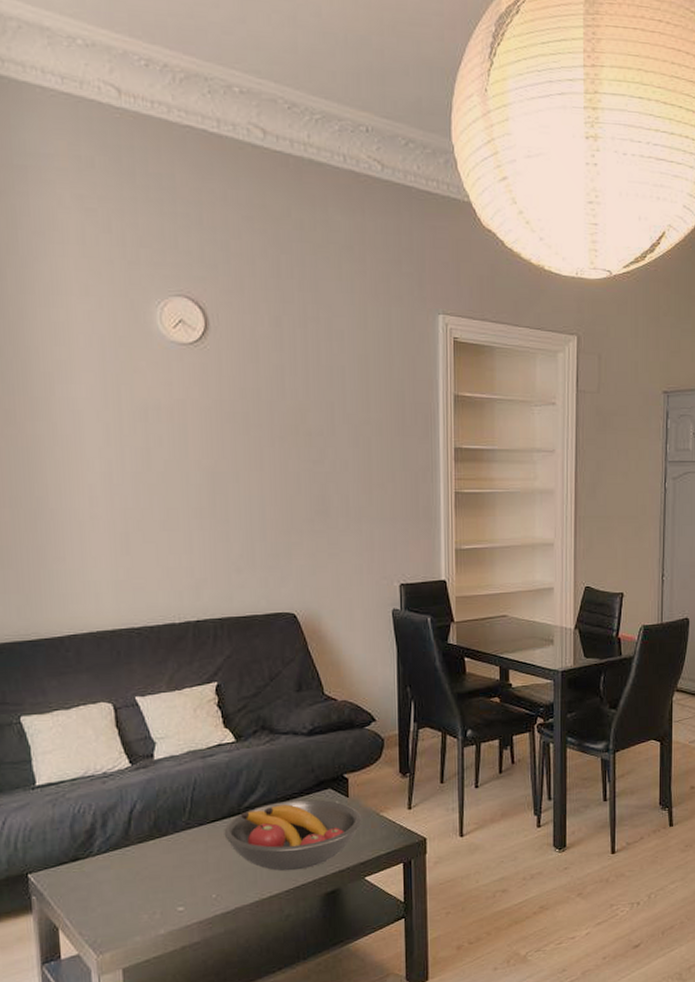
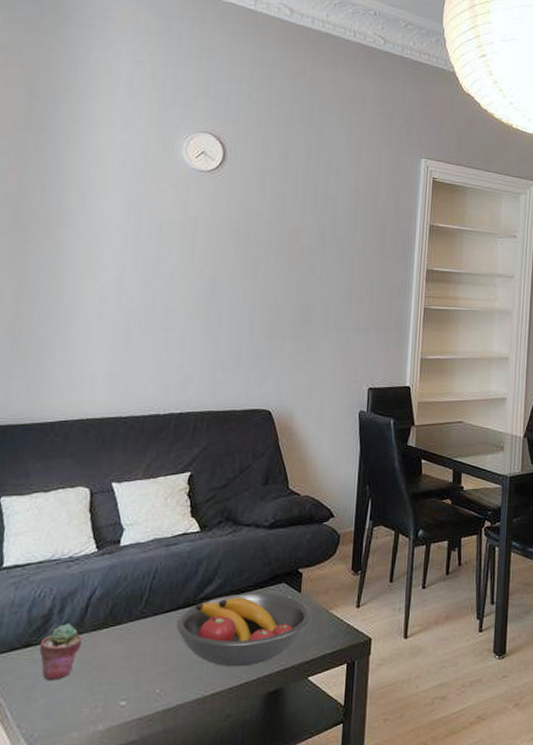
potted succulent: none [88,837,130,890] -> present [39,624,83,680]

